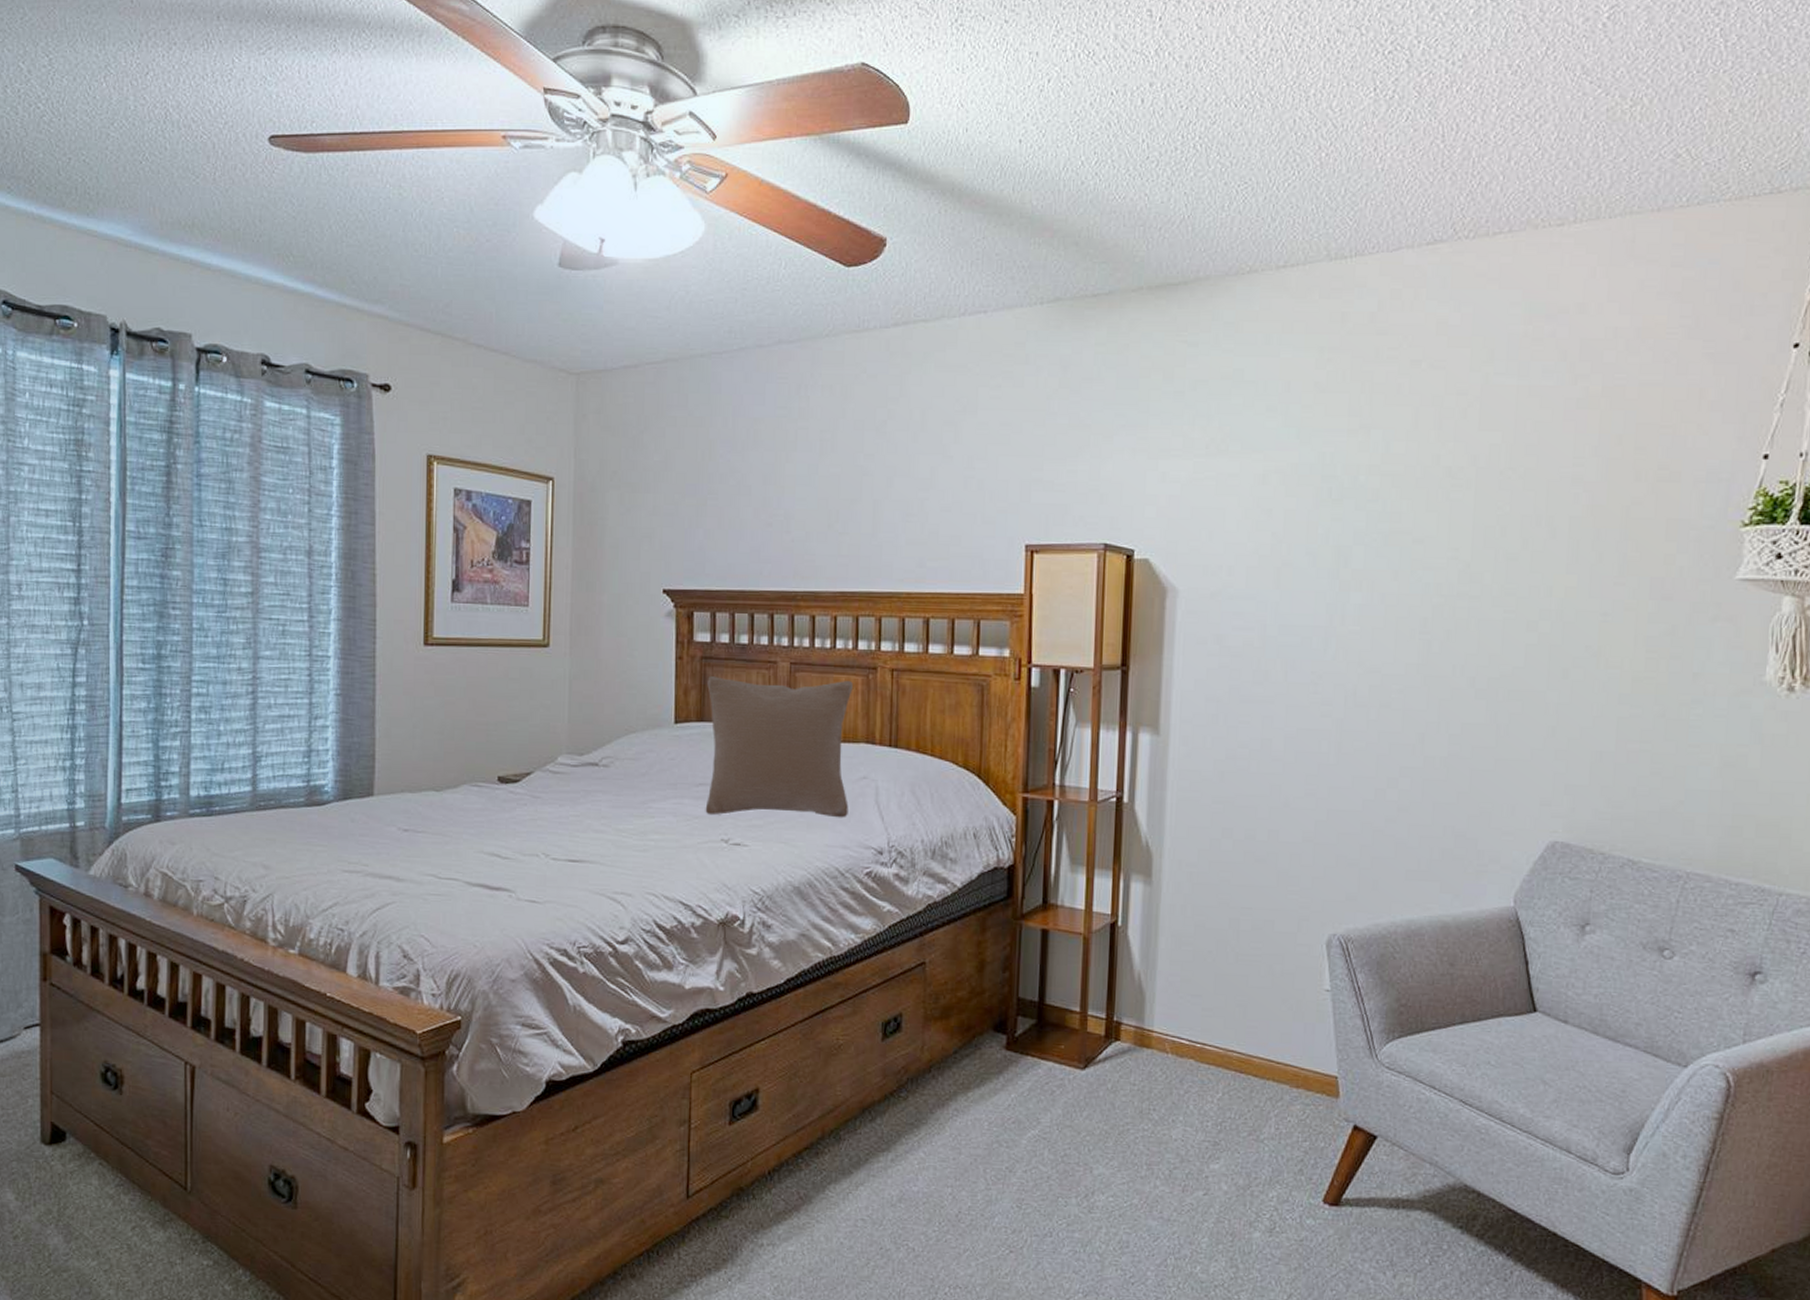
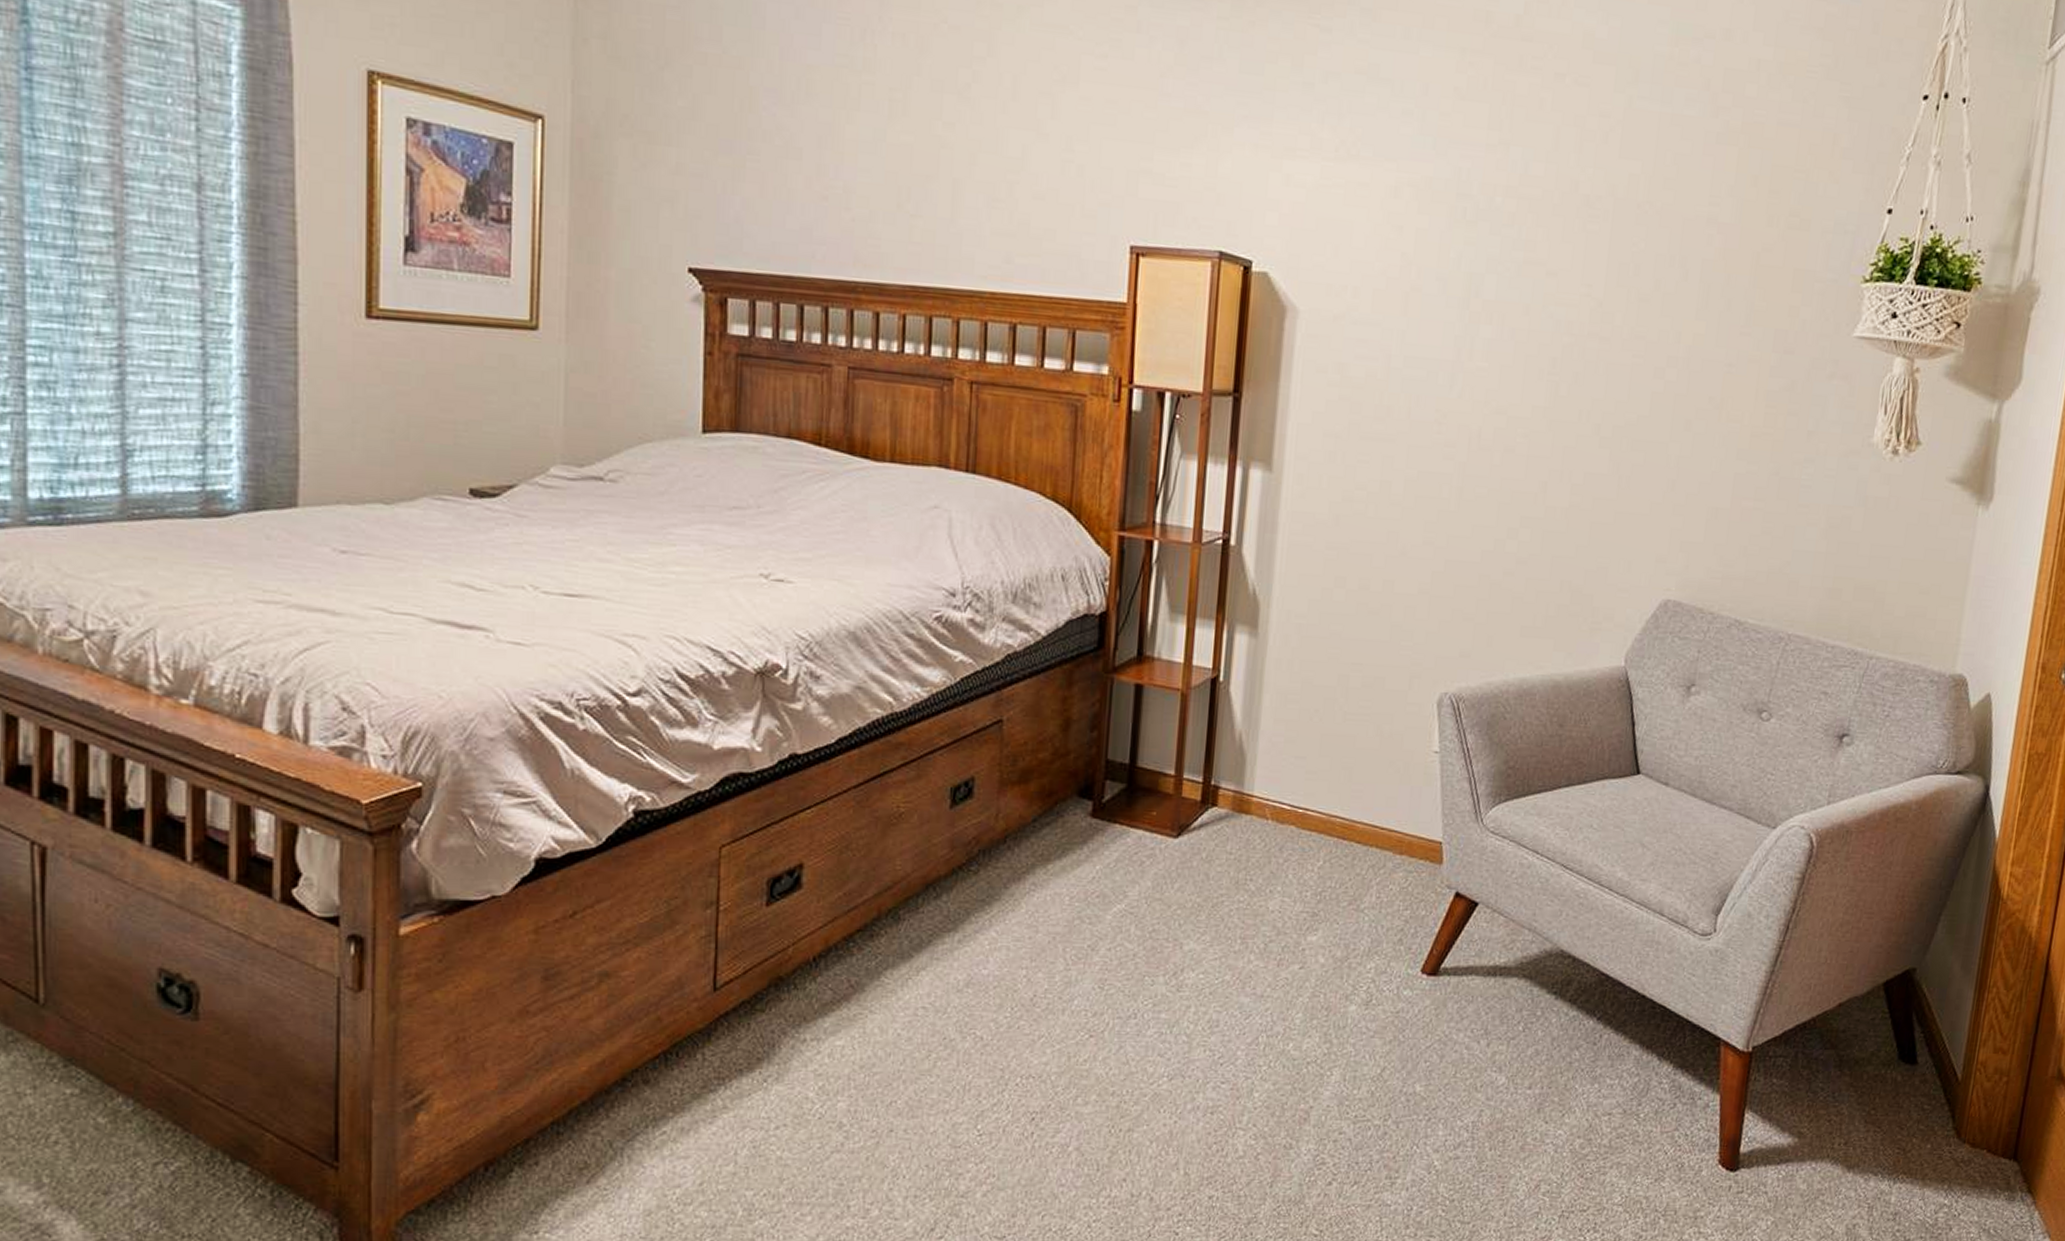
pillow: present [705,676,853,818] -> none [740,378,924,554]

